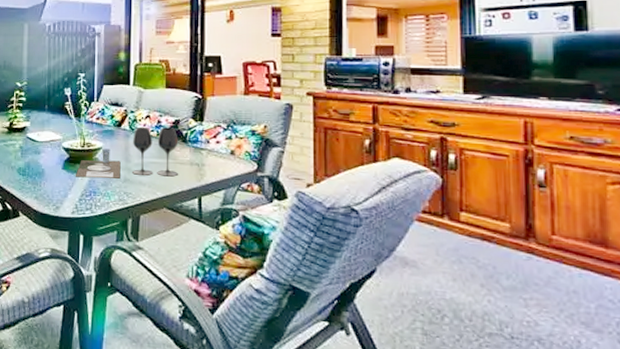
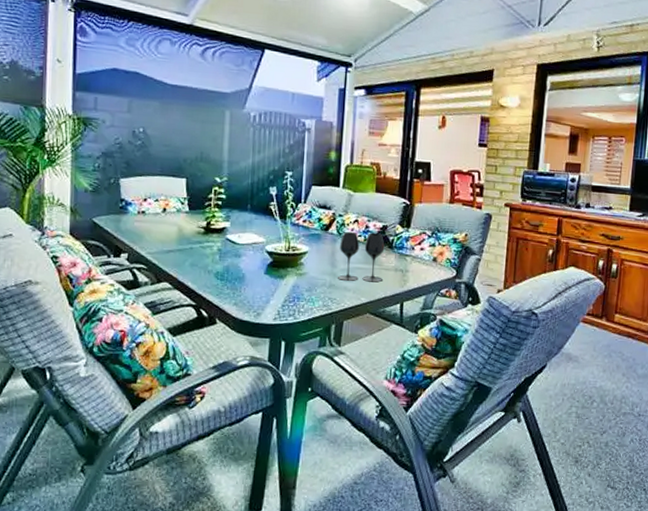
place setting: present [76,148,121,179] -> none [279,253,327,284]

